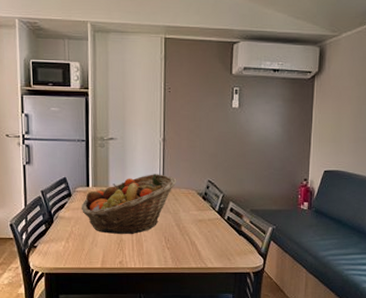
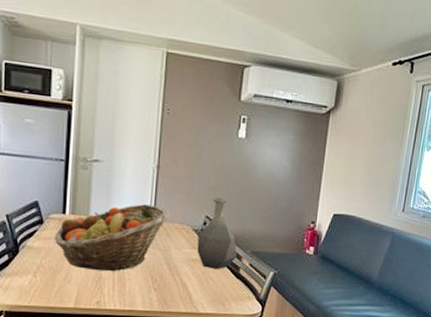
vase: none [202,163,238,227] -> present [197,197,237,269]

